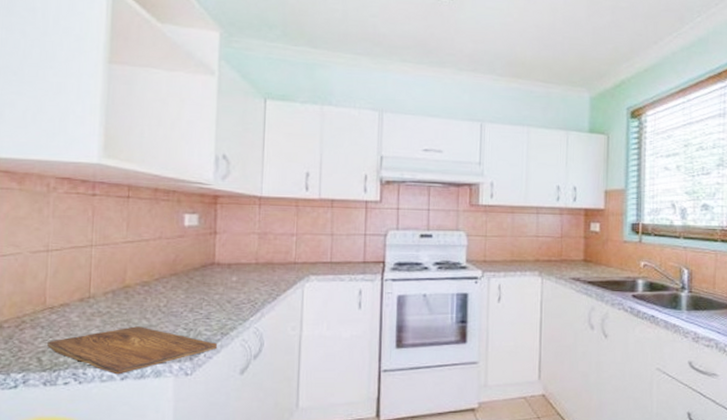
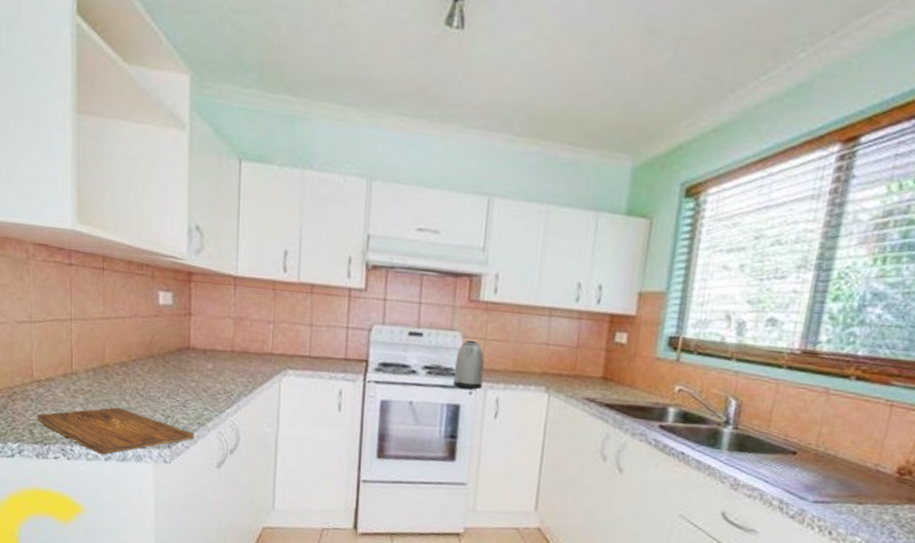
kettle: none [460,238,486,278] -> present [453,341,485,389]

